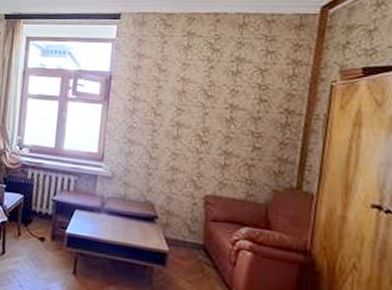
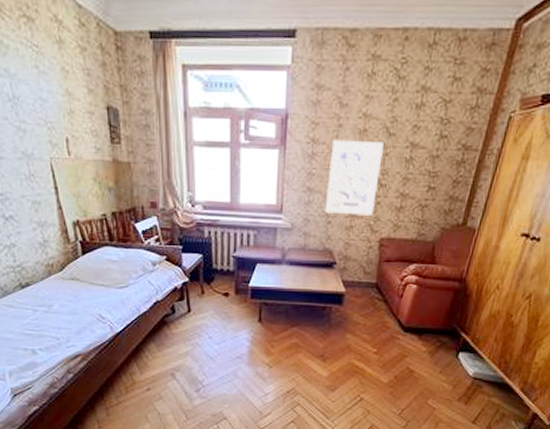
wall art: none [145,98,202,171] -> present [324,139,384,216]

